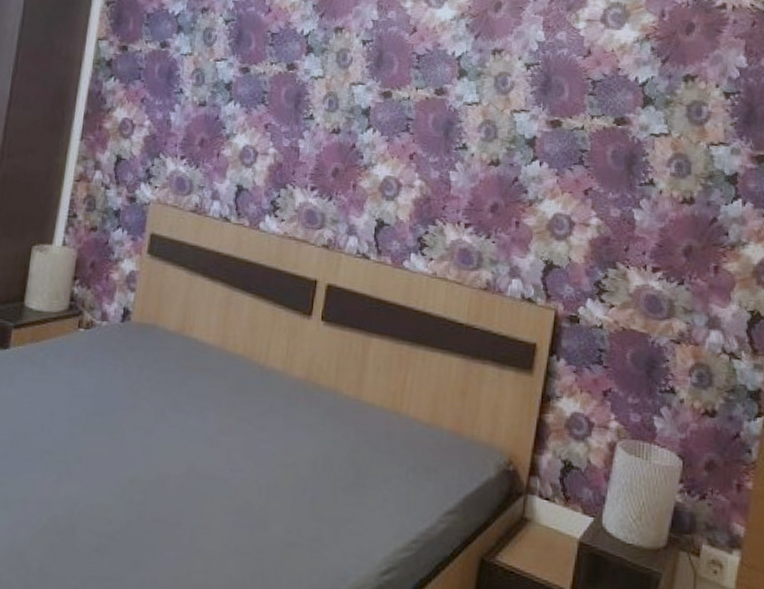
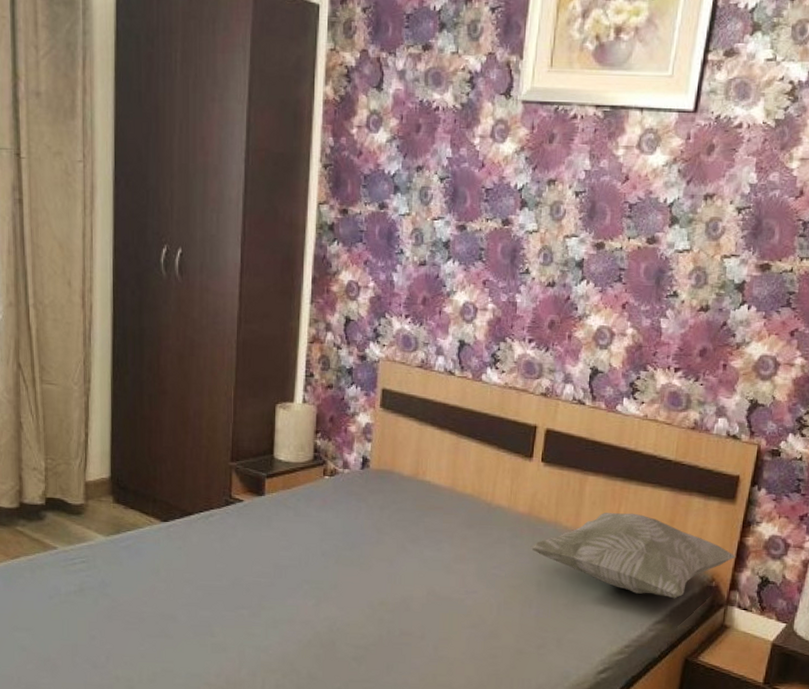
decorative pillow: none [307,380,536,485] -> present [531,513,737,599]

